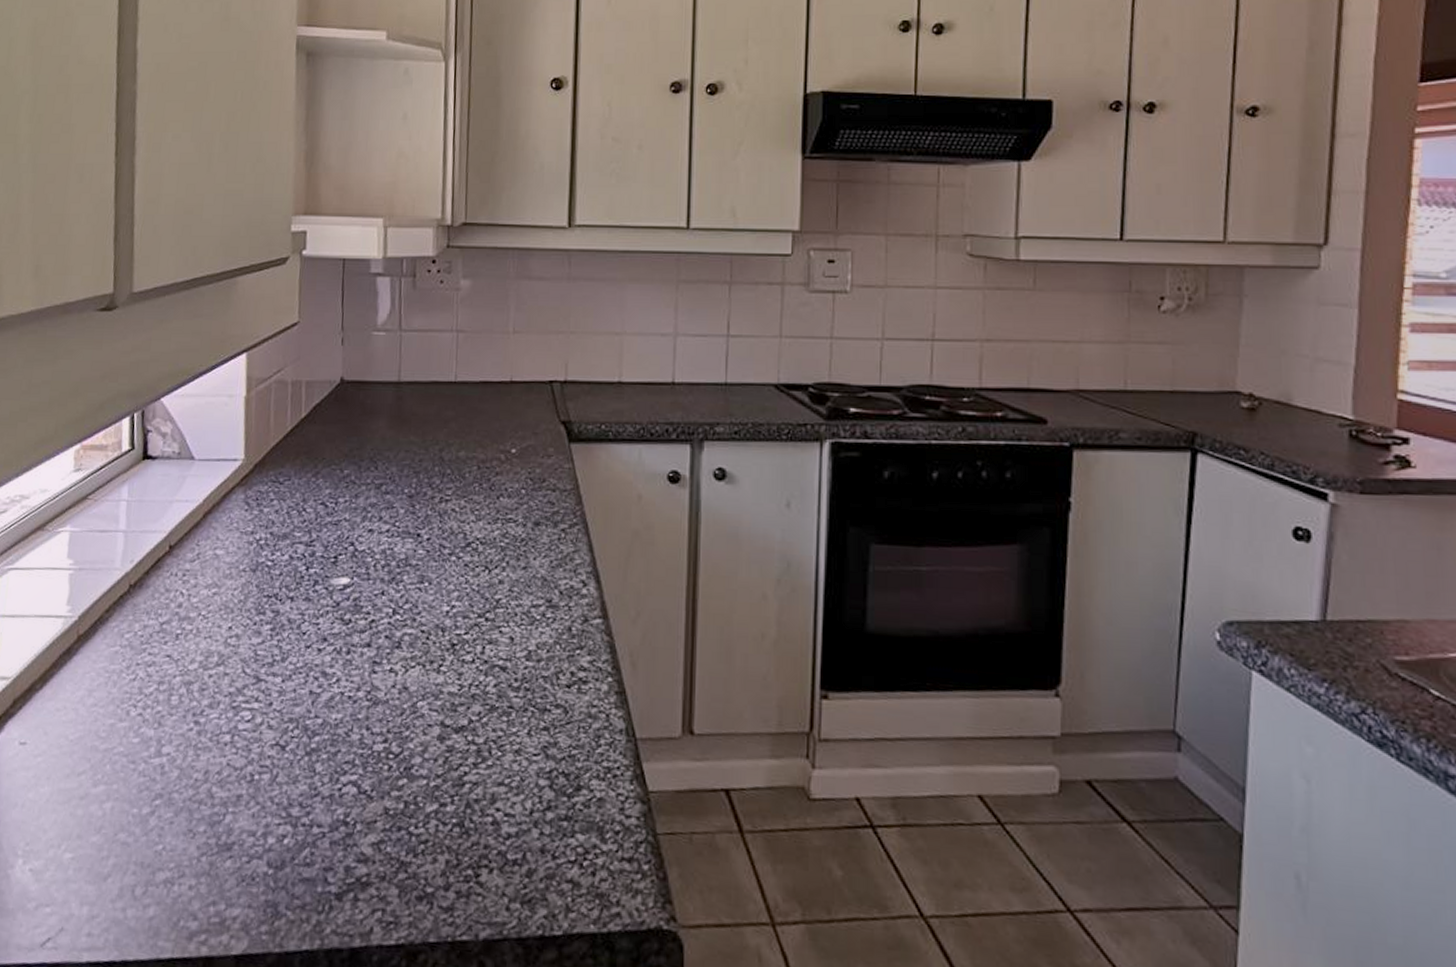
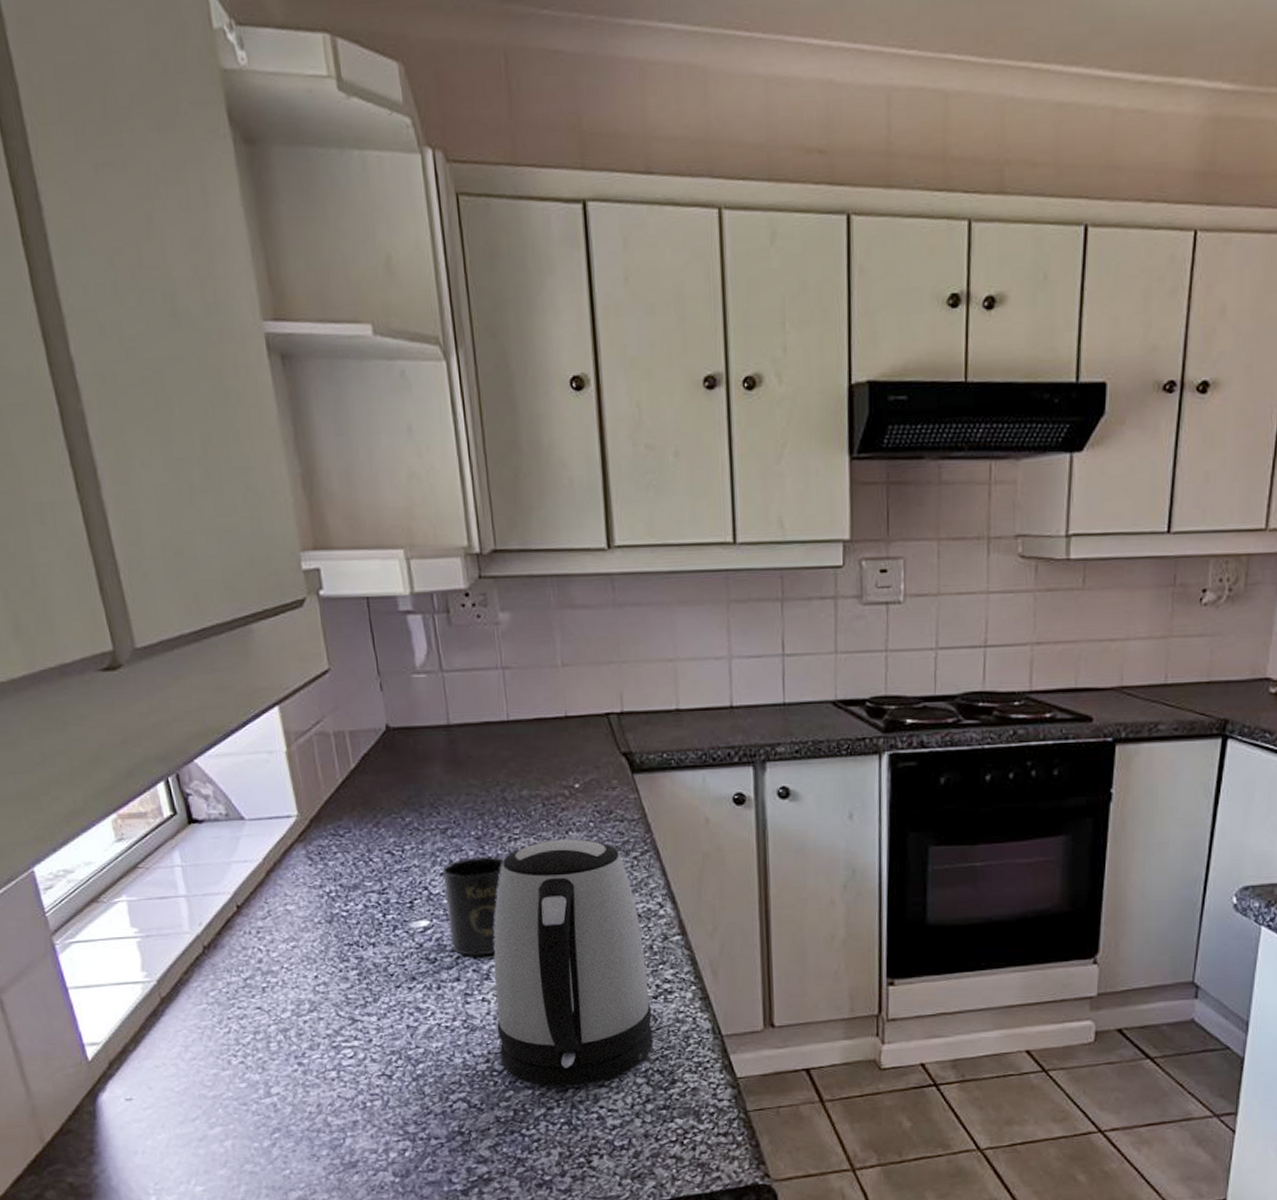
mug: none [367,515,433,622] -> present [442,855,504,956]
kettle: none [399,504,563,781] -> present [493,838,653,1087]

